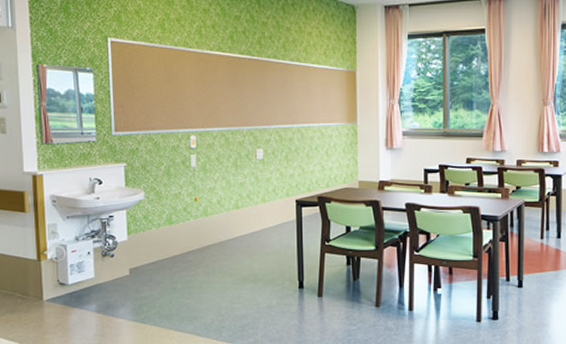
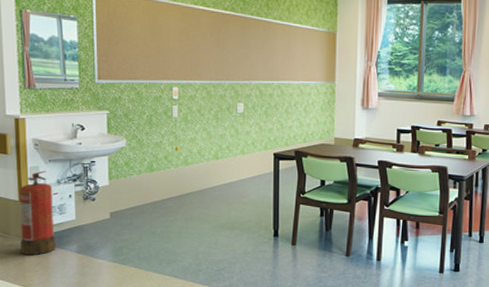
fire extinguisher: none [37,227,76,316] -> present [19,170,57,255]

